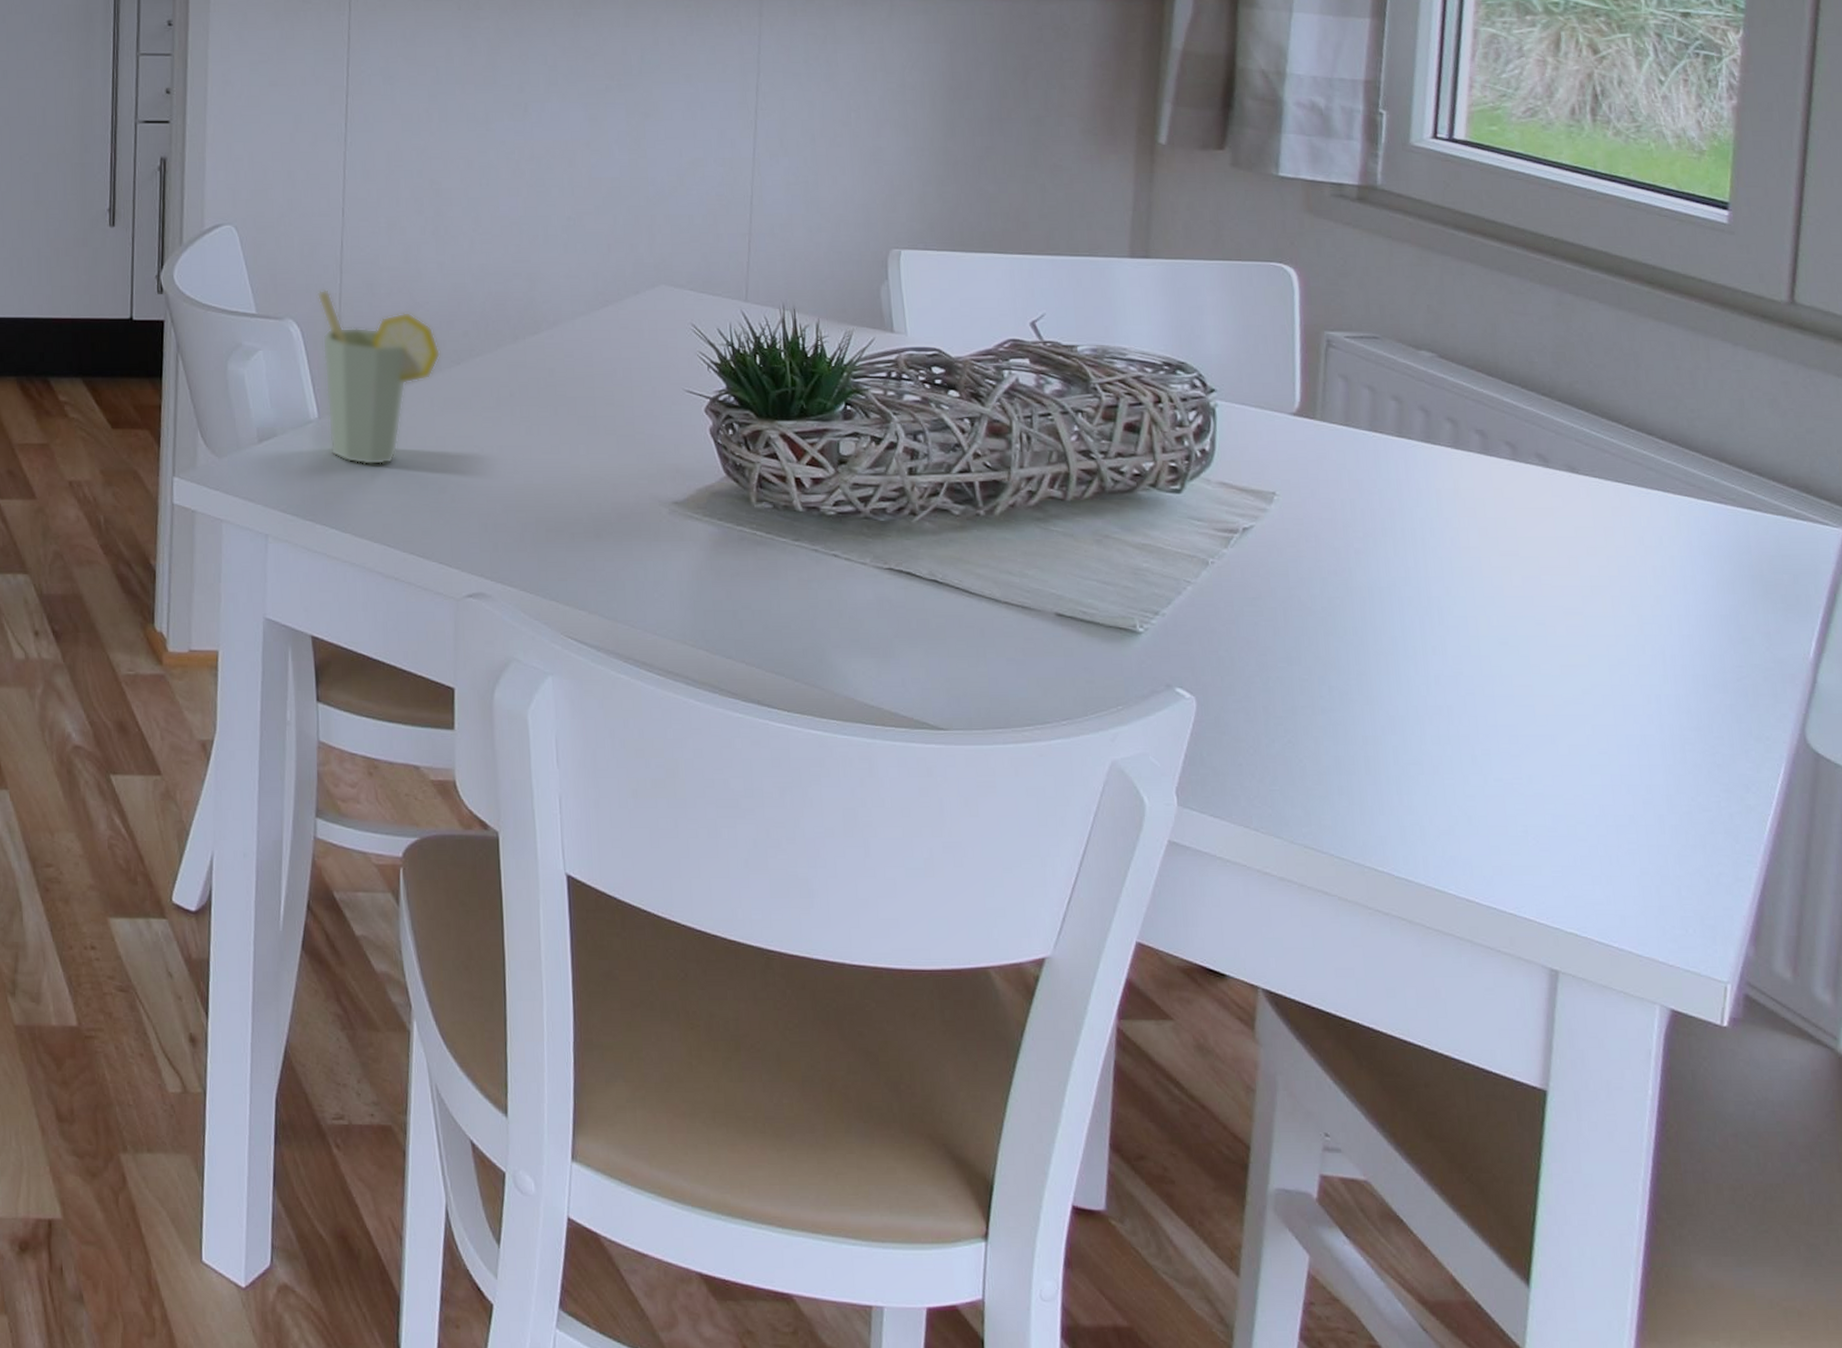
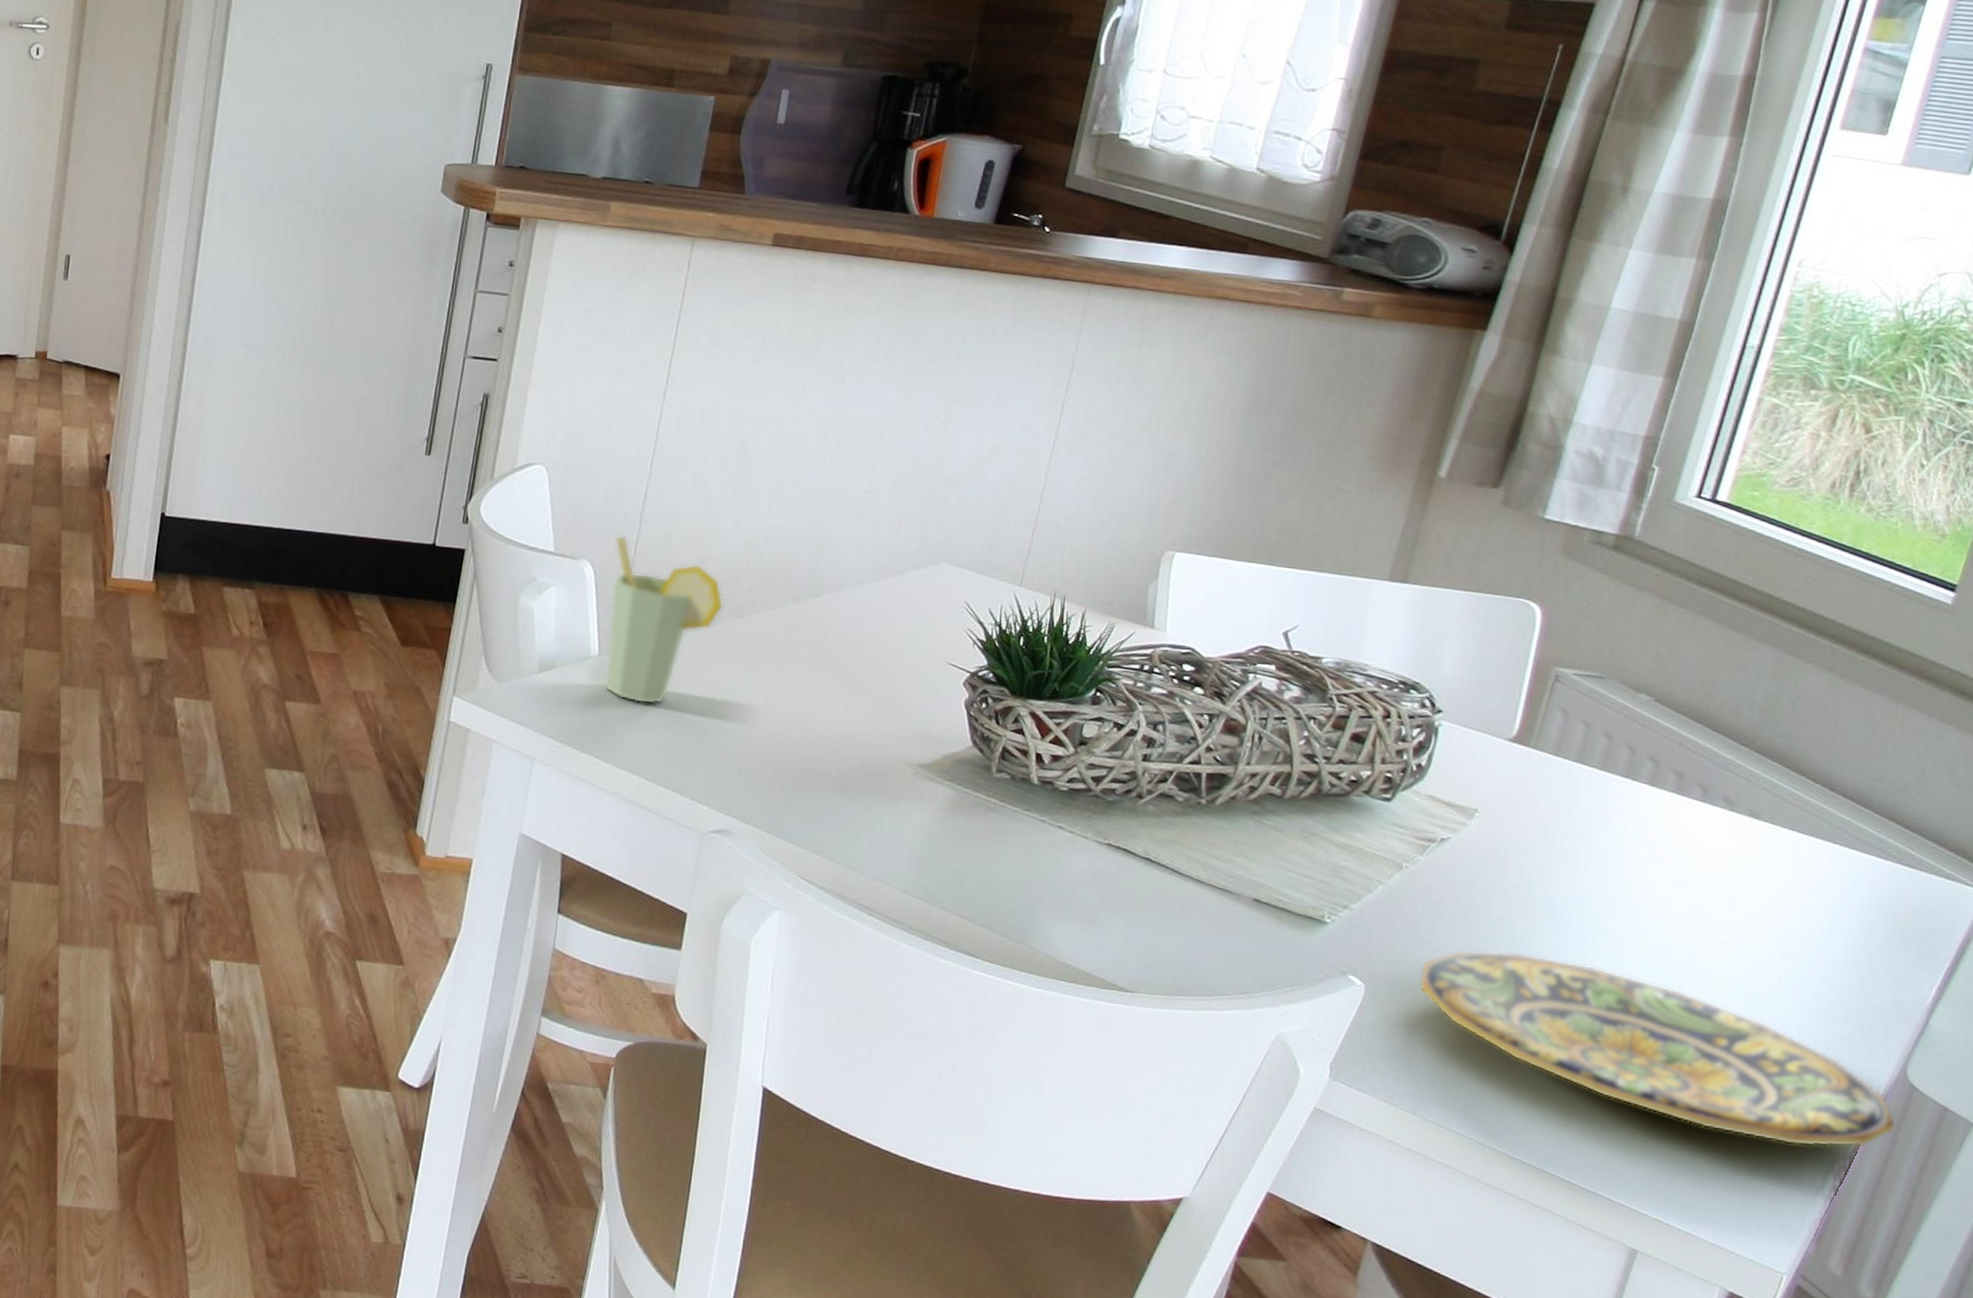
plate: none [1251,645,1811,833] -> present [1419,950,1897,1148]

